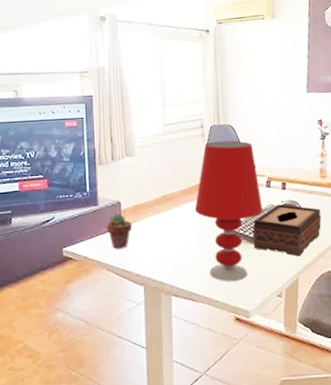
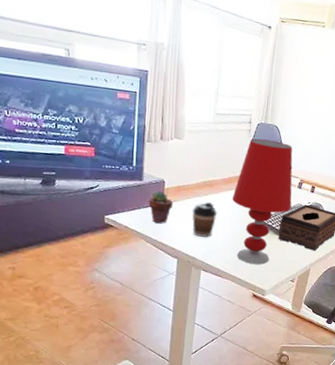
coffee cup: none [153,217,181,257] -> present [192,201,218,237]

